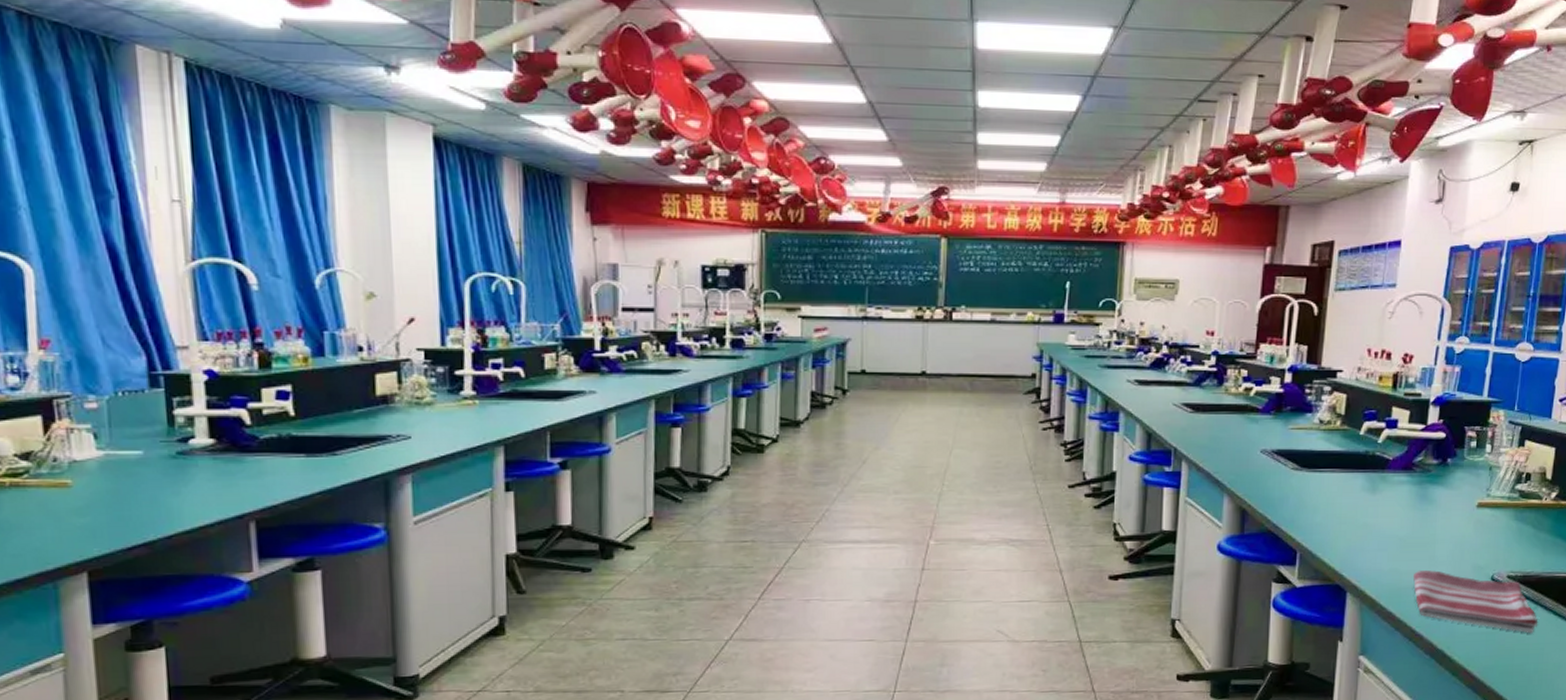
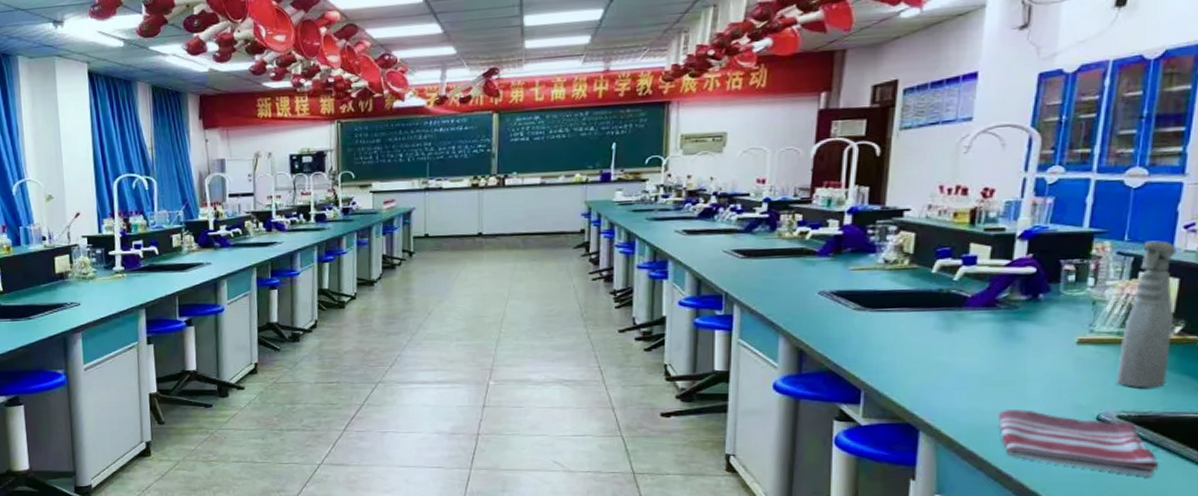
spray bottle: none [1507,412,1554,550] -> present [1116,240,1177,388]

